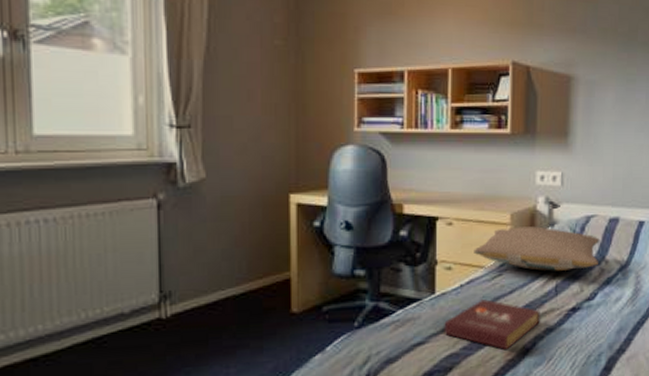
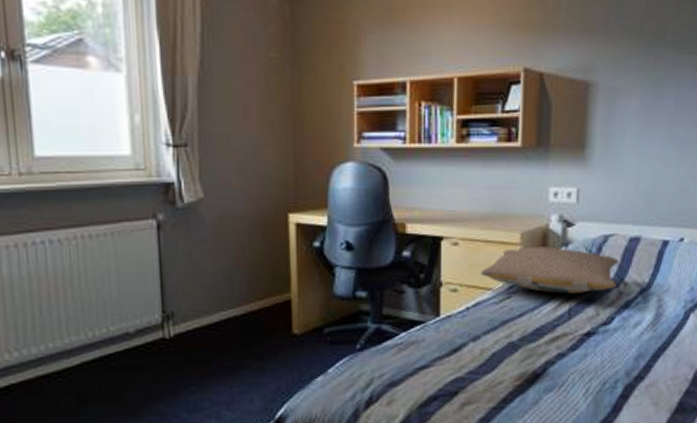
book: present [444,299,541,351] -> none [449,323,553,376]

